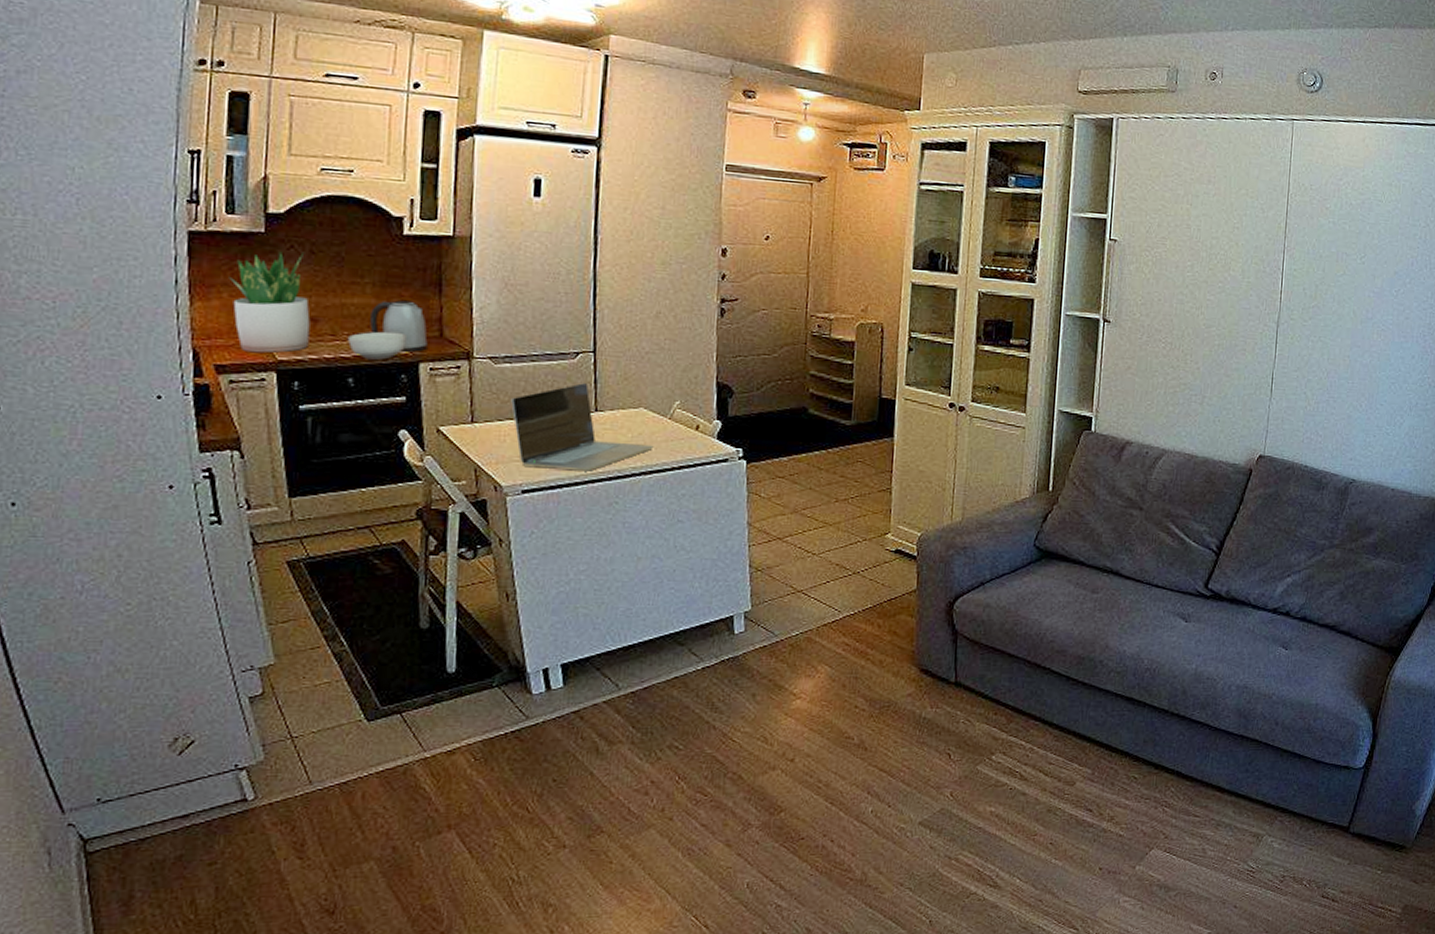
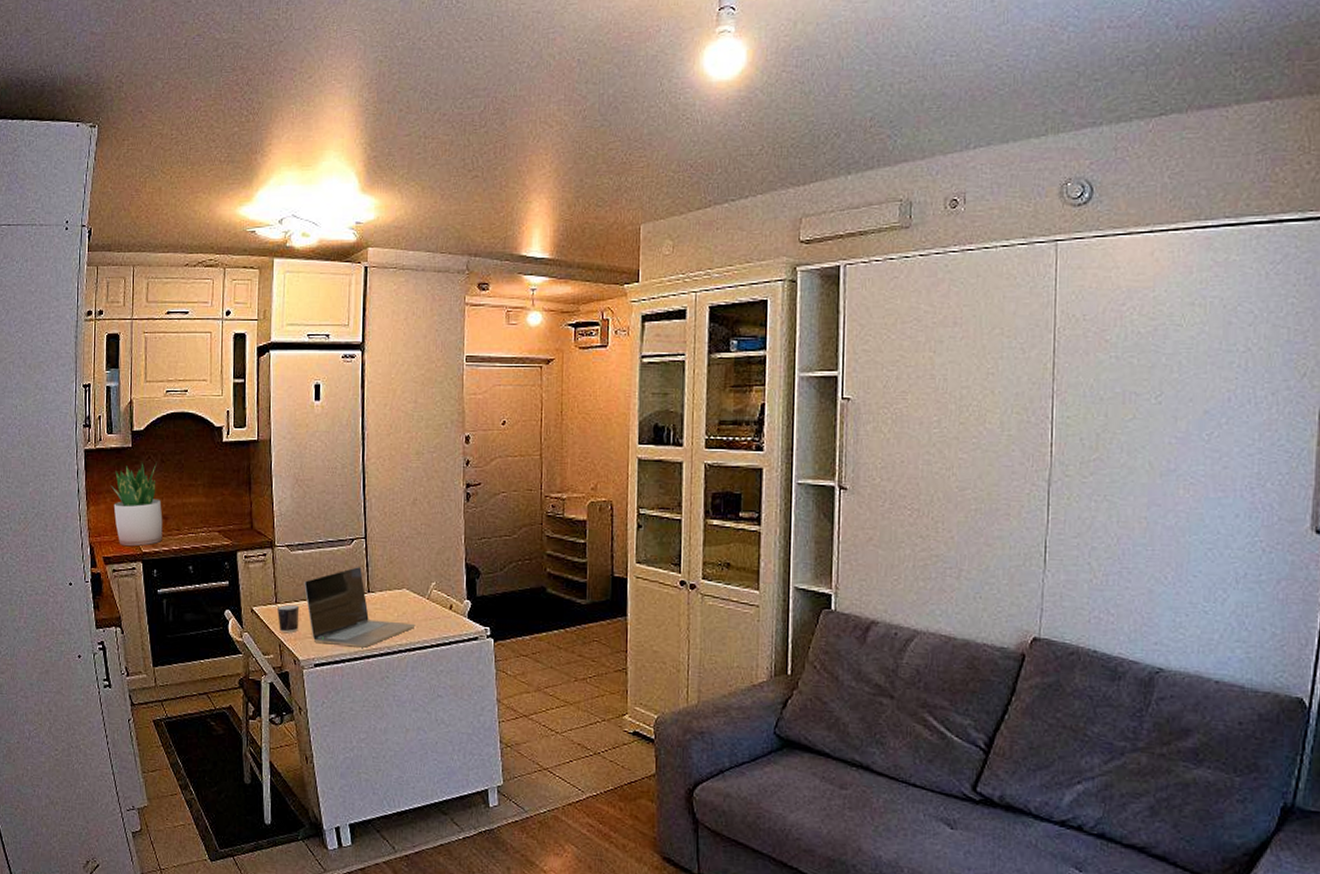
bowl: present [347,331,406,360] -> none [187,525,227,550]
kettle: present [370,300,428,353] -> none [202,498,242,544]
mug: none [473,424,504,457] -> present [277,604,300,634]

